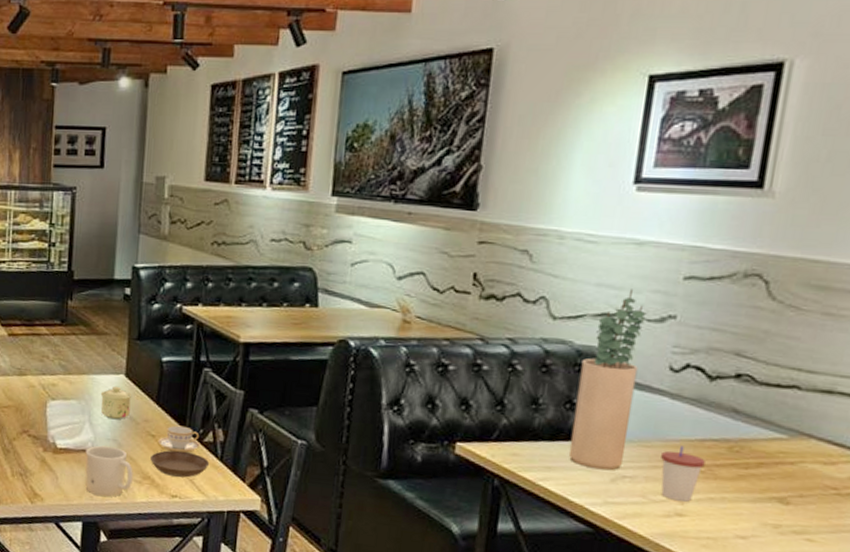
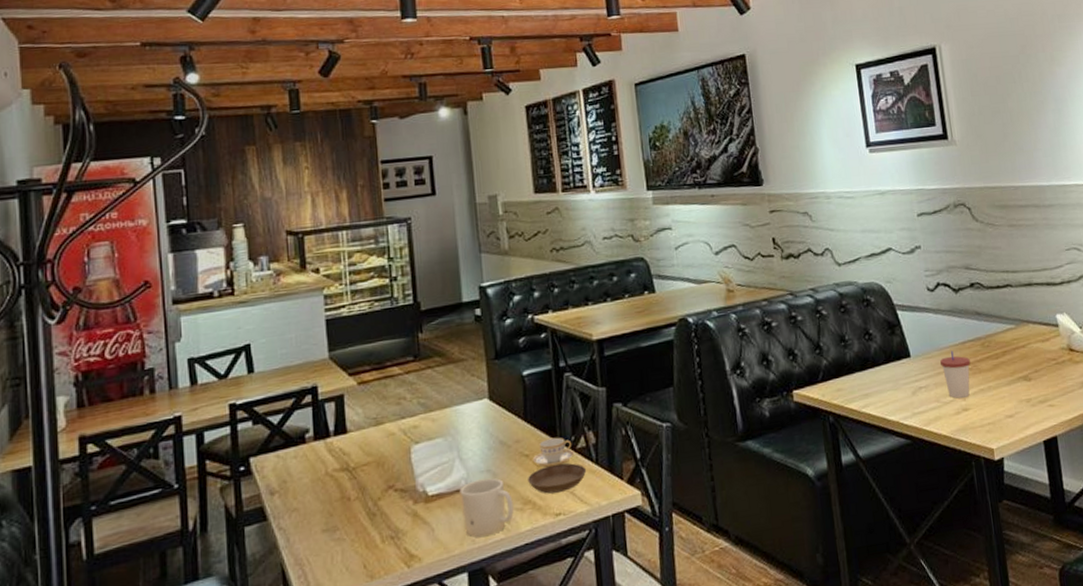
sugar bowl: present [100,386,132,420] -> none [466,412,500,449]
vase: present [568,289,647,471] -> none [867,230,916,387]

